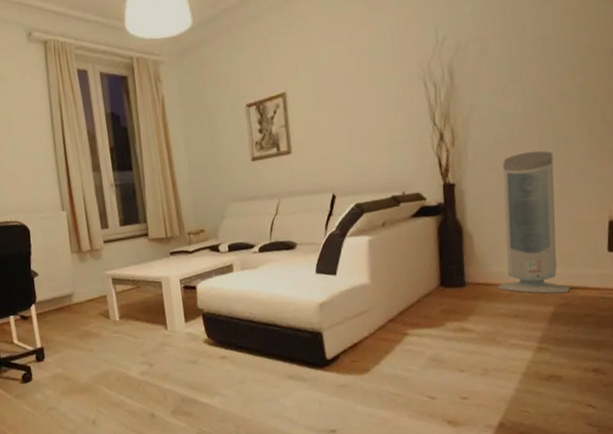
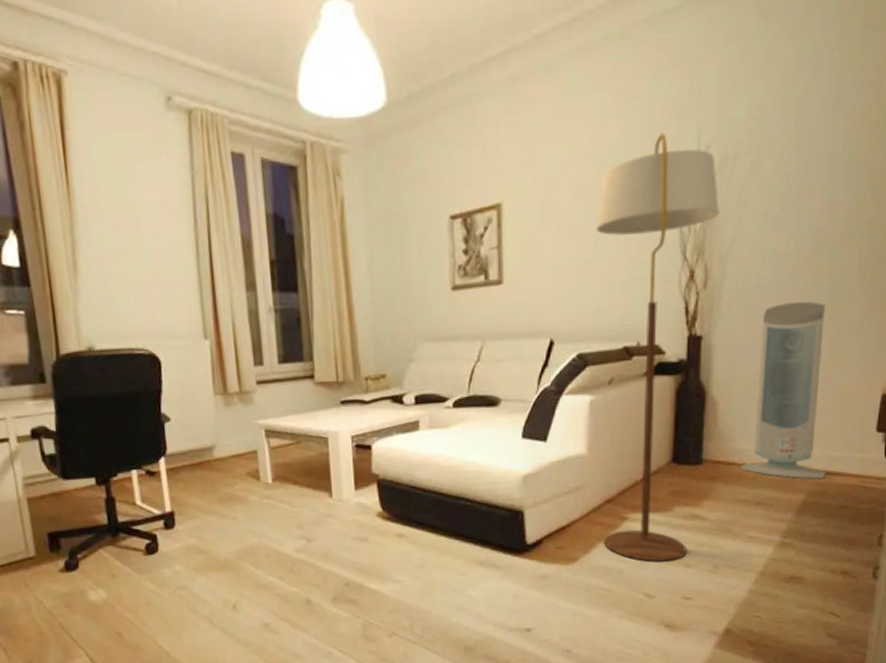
floor lamp: none [361,30,460,369] -> present [596,133,719,562]

